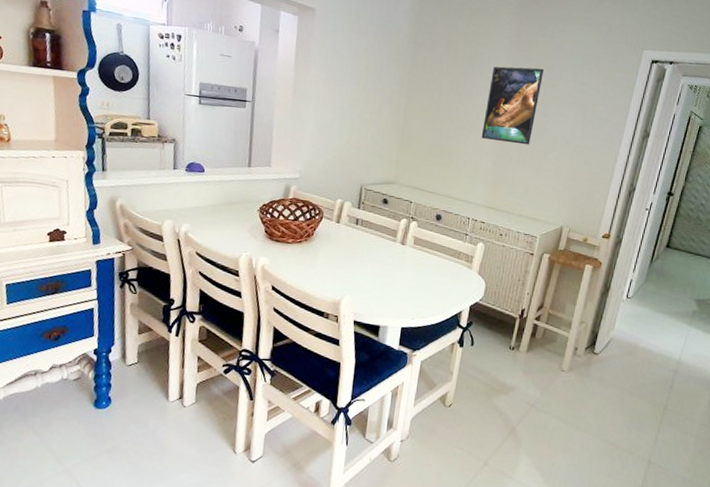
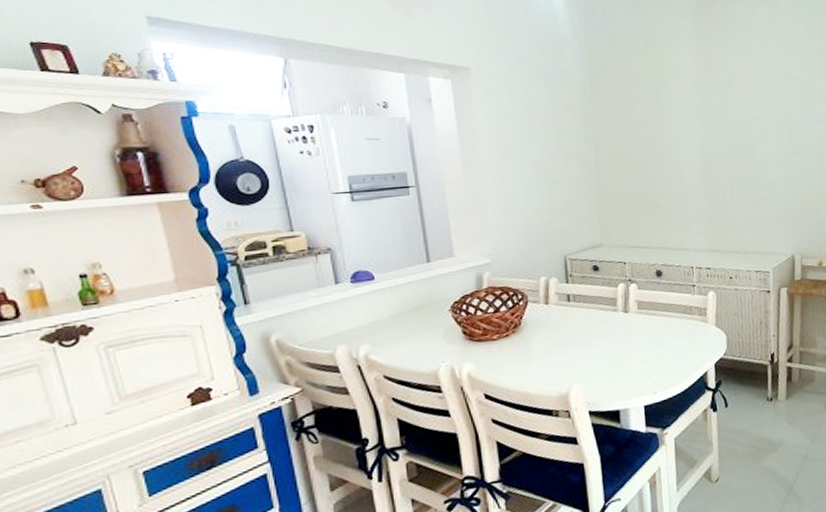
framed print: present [481,66,544,145] -> none [682,90,740,177]

